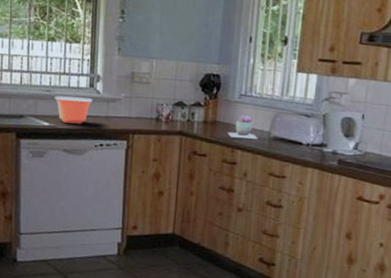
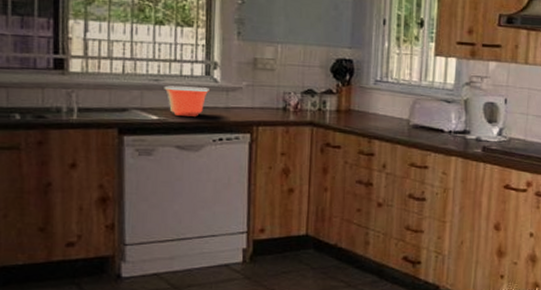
succulent plant: present [228,115,258,140] -> none [364,102,397,129]

